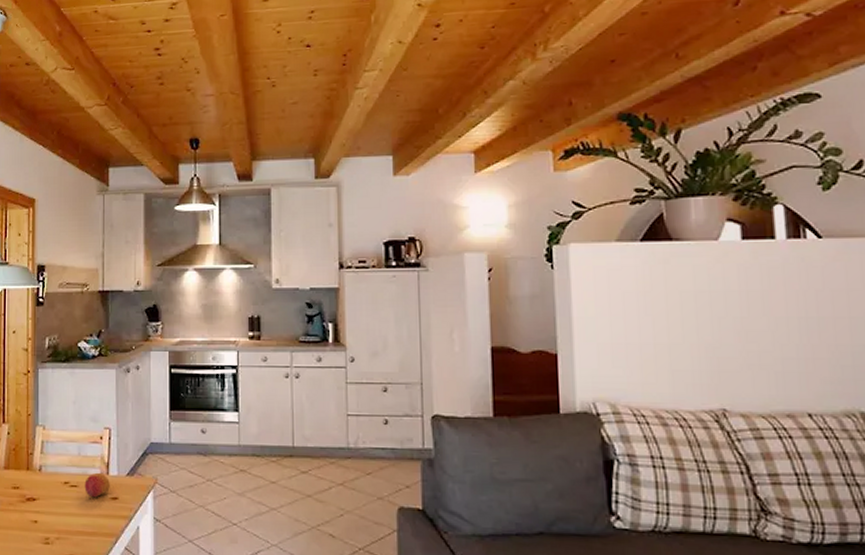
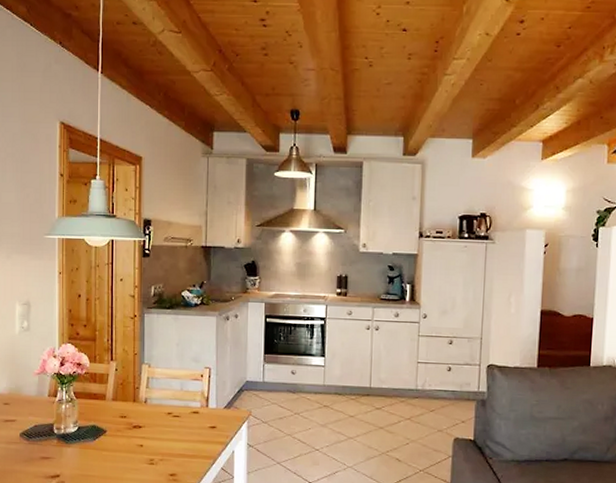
fruit: present [84,472,110,498] -> none [186,405,209,427]

